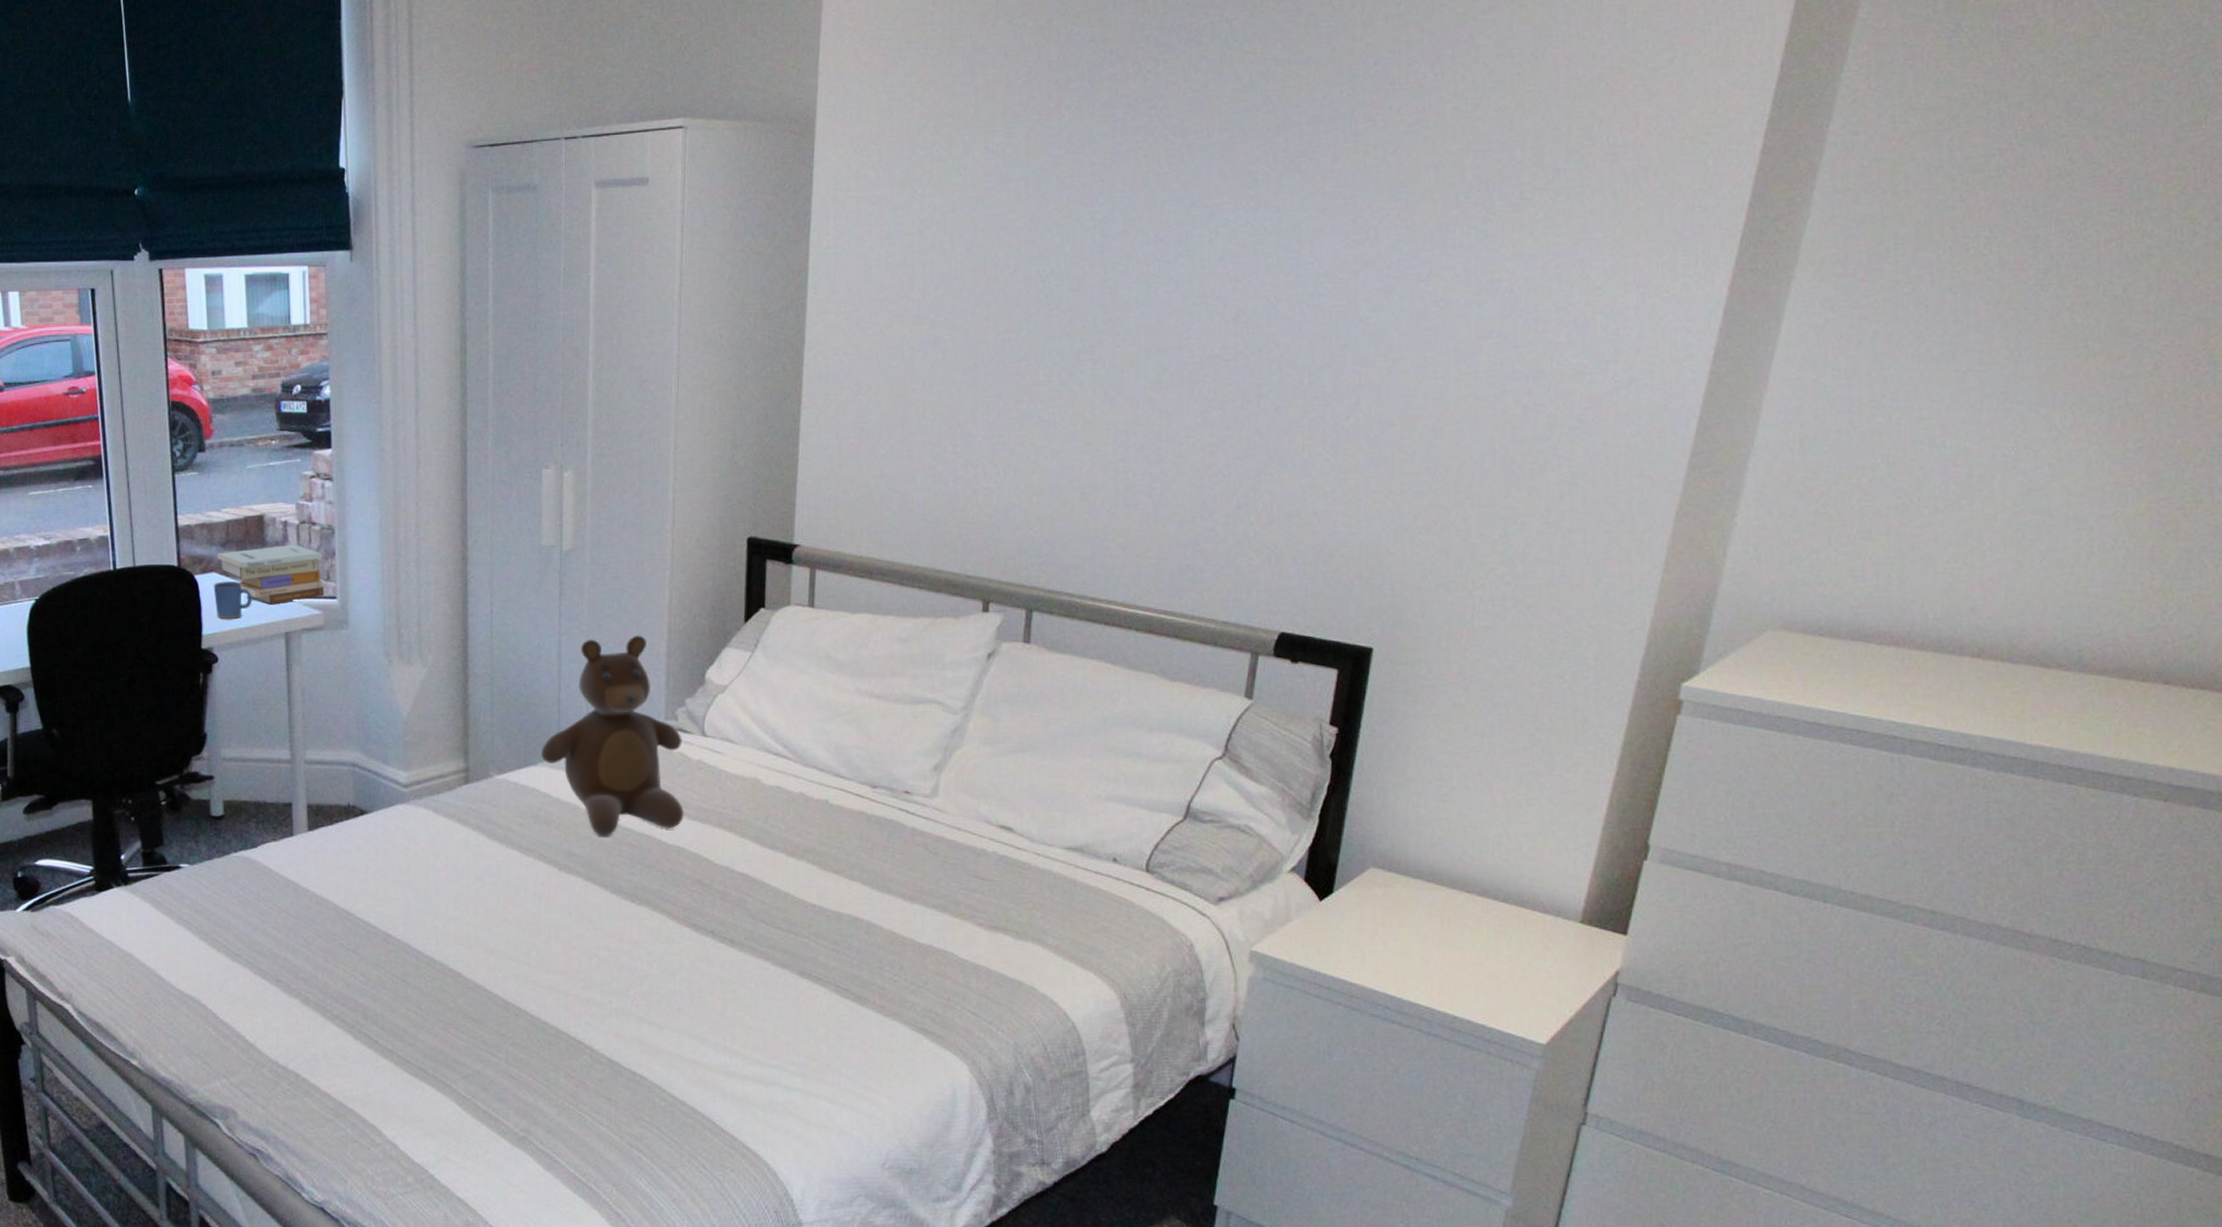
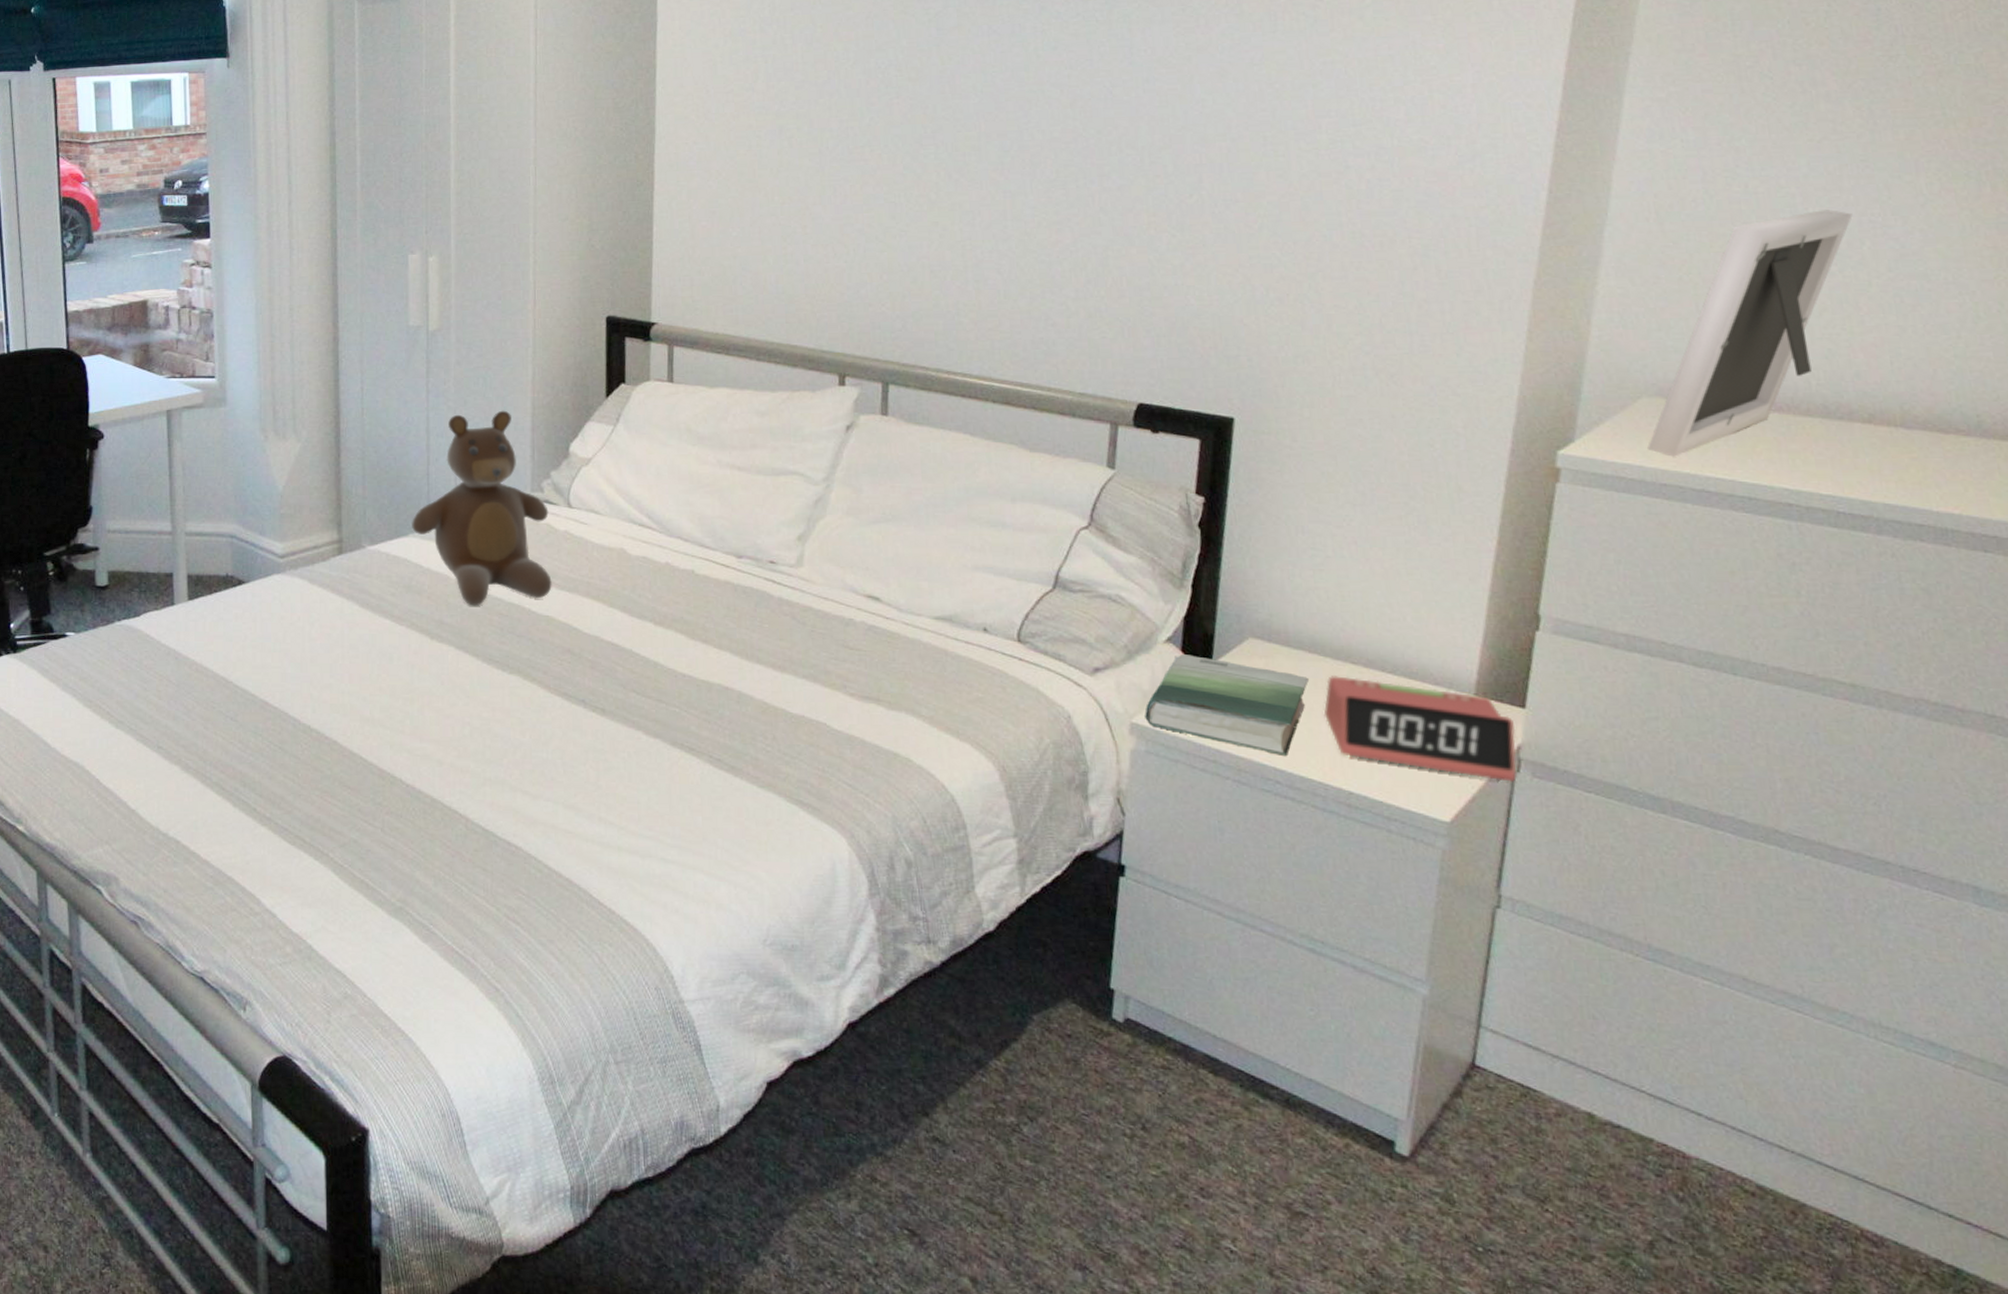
mug: present [213,581,252,620] -> none [100,363,136,399]
books: present [217,544,324,605] -> none [103,327,203,384]
book: none [1265,884,1425,983] -> present [1145,654,1310,757]
alarm clock: none [1436,903,1616,1007] -> present [1323,674,1518,783]
picture frame: none [1768,443,1987,690] -> present [1647,210,1853,457]

